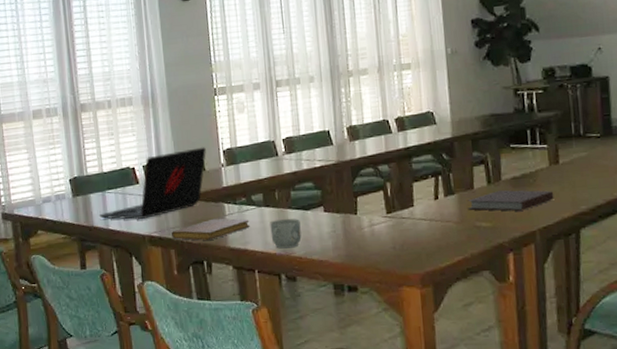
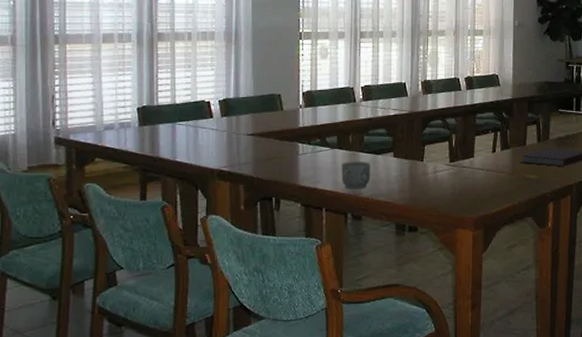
laptop: present [98,147,206,220] -> none [166,87,286,154]
notebook: present [172,218,250,241] -> none [242,157,322,177]

